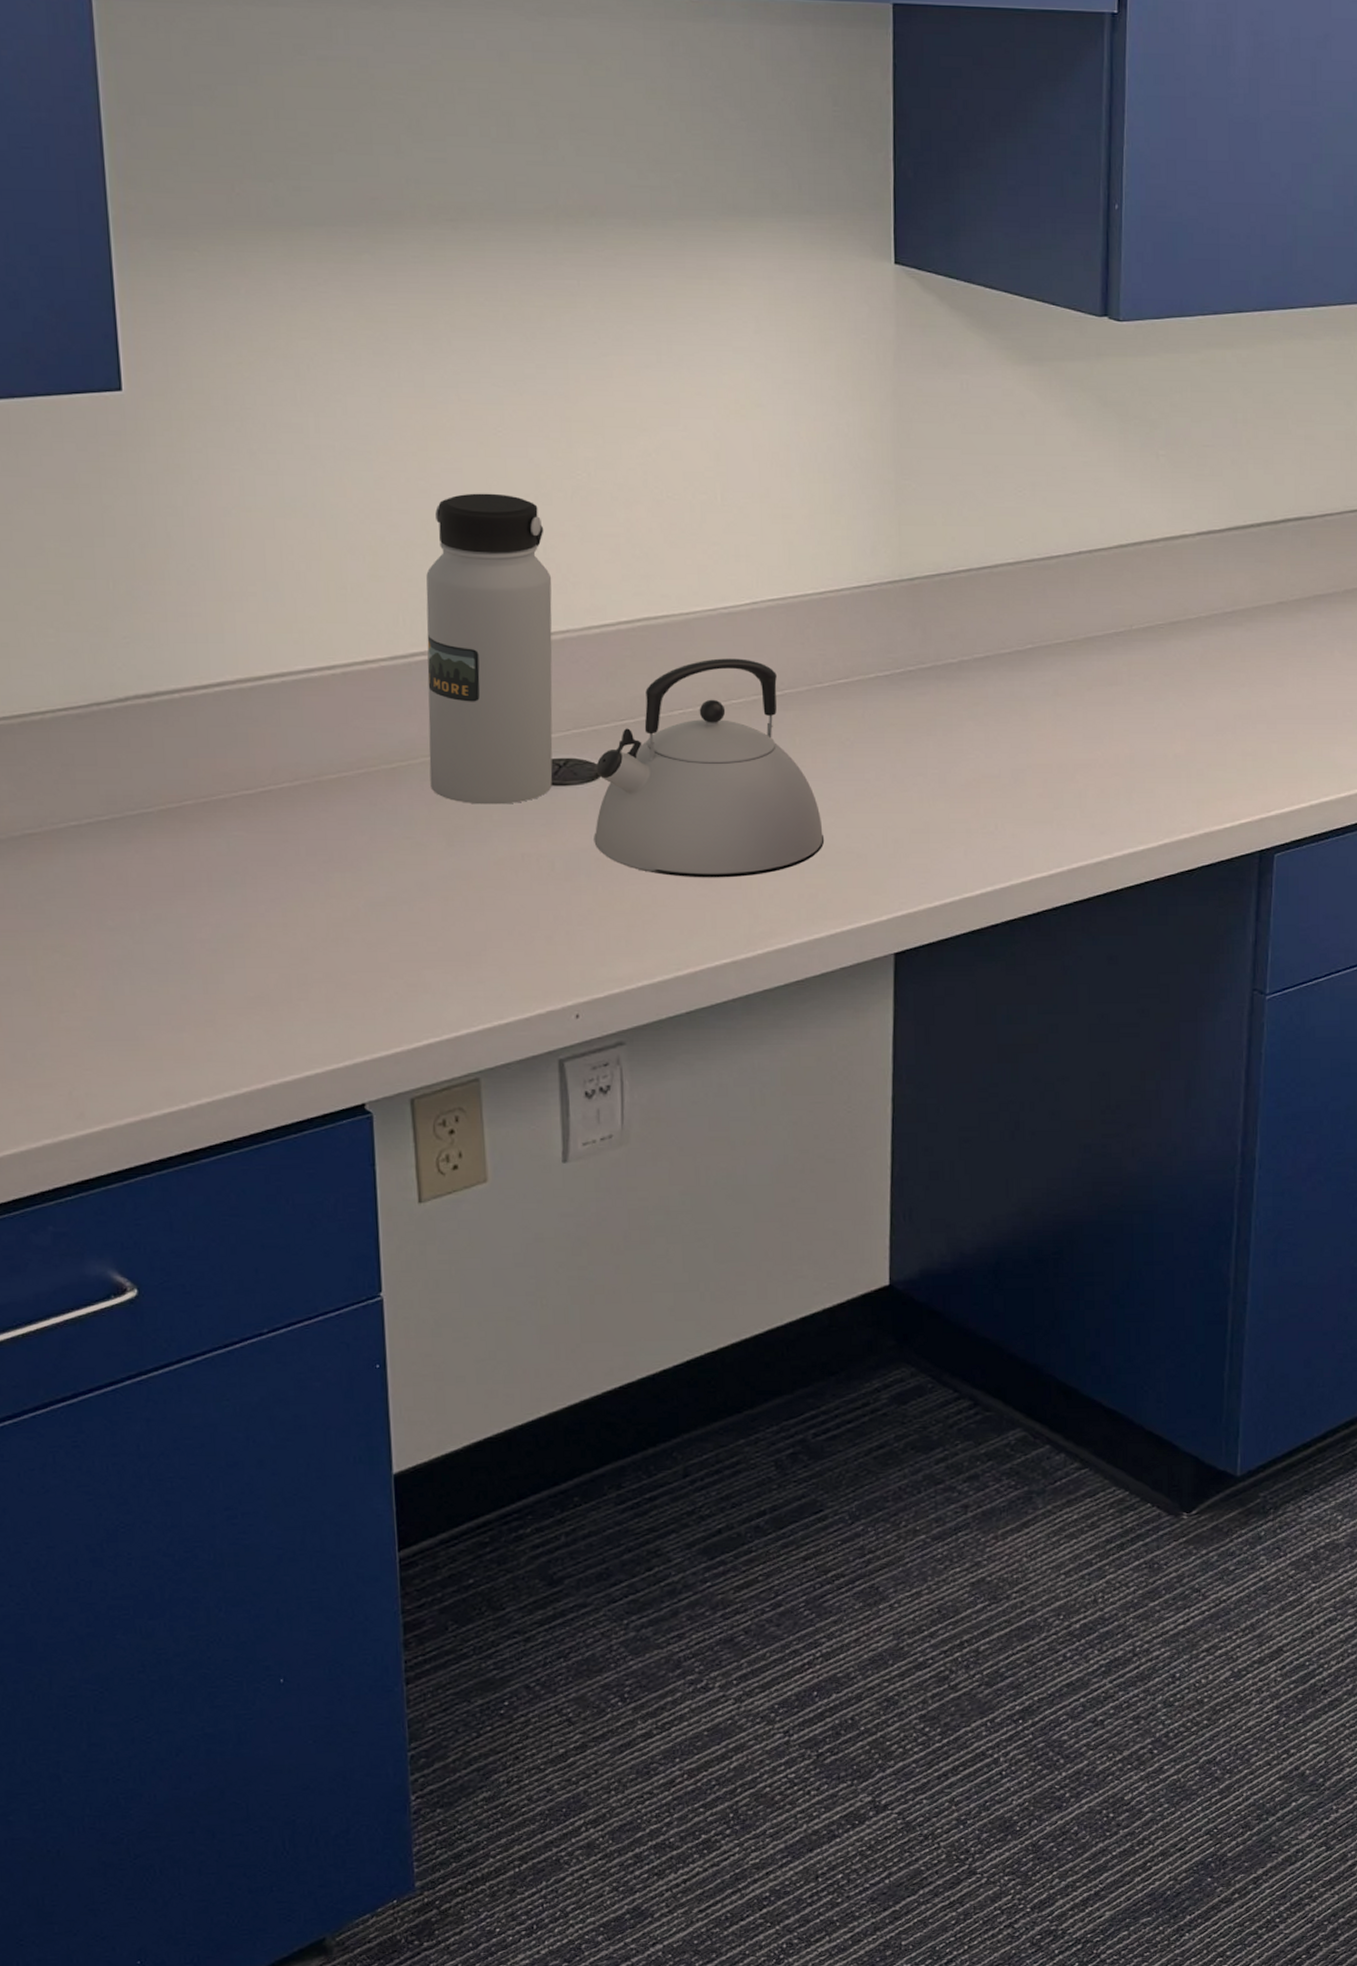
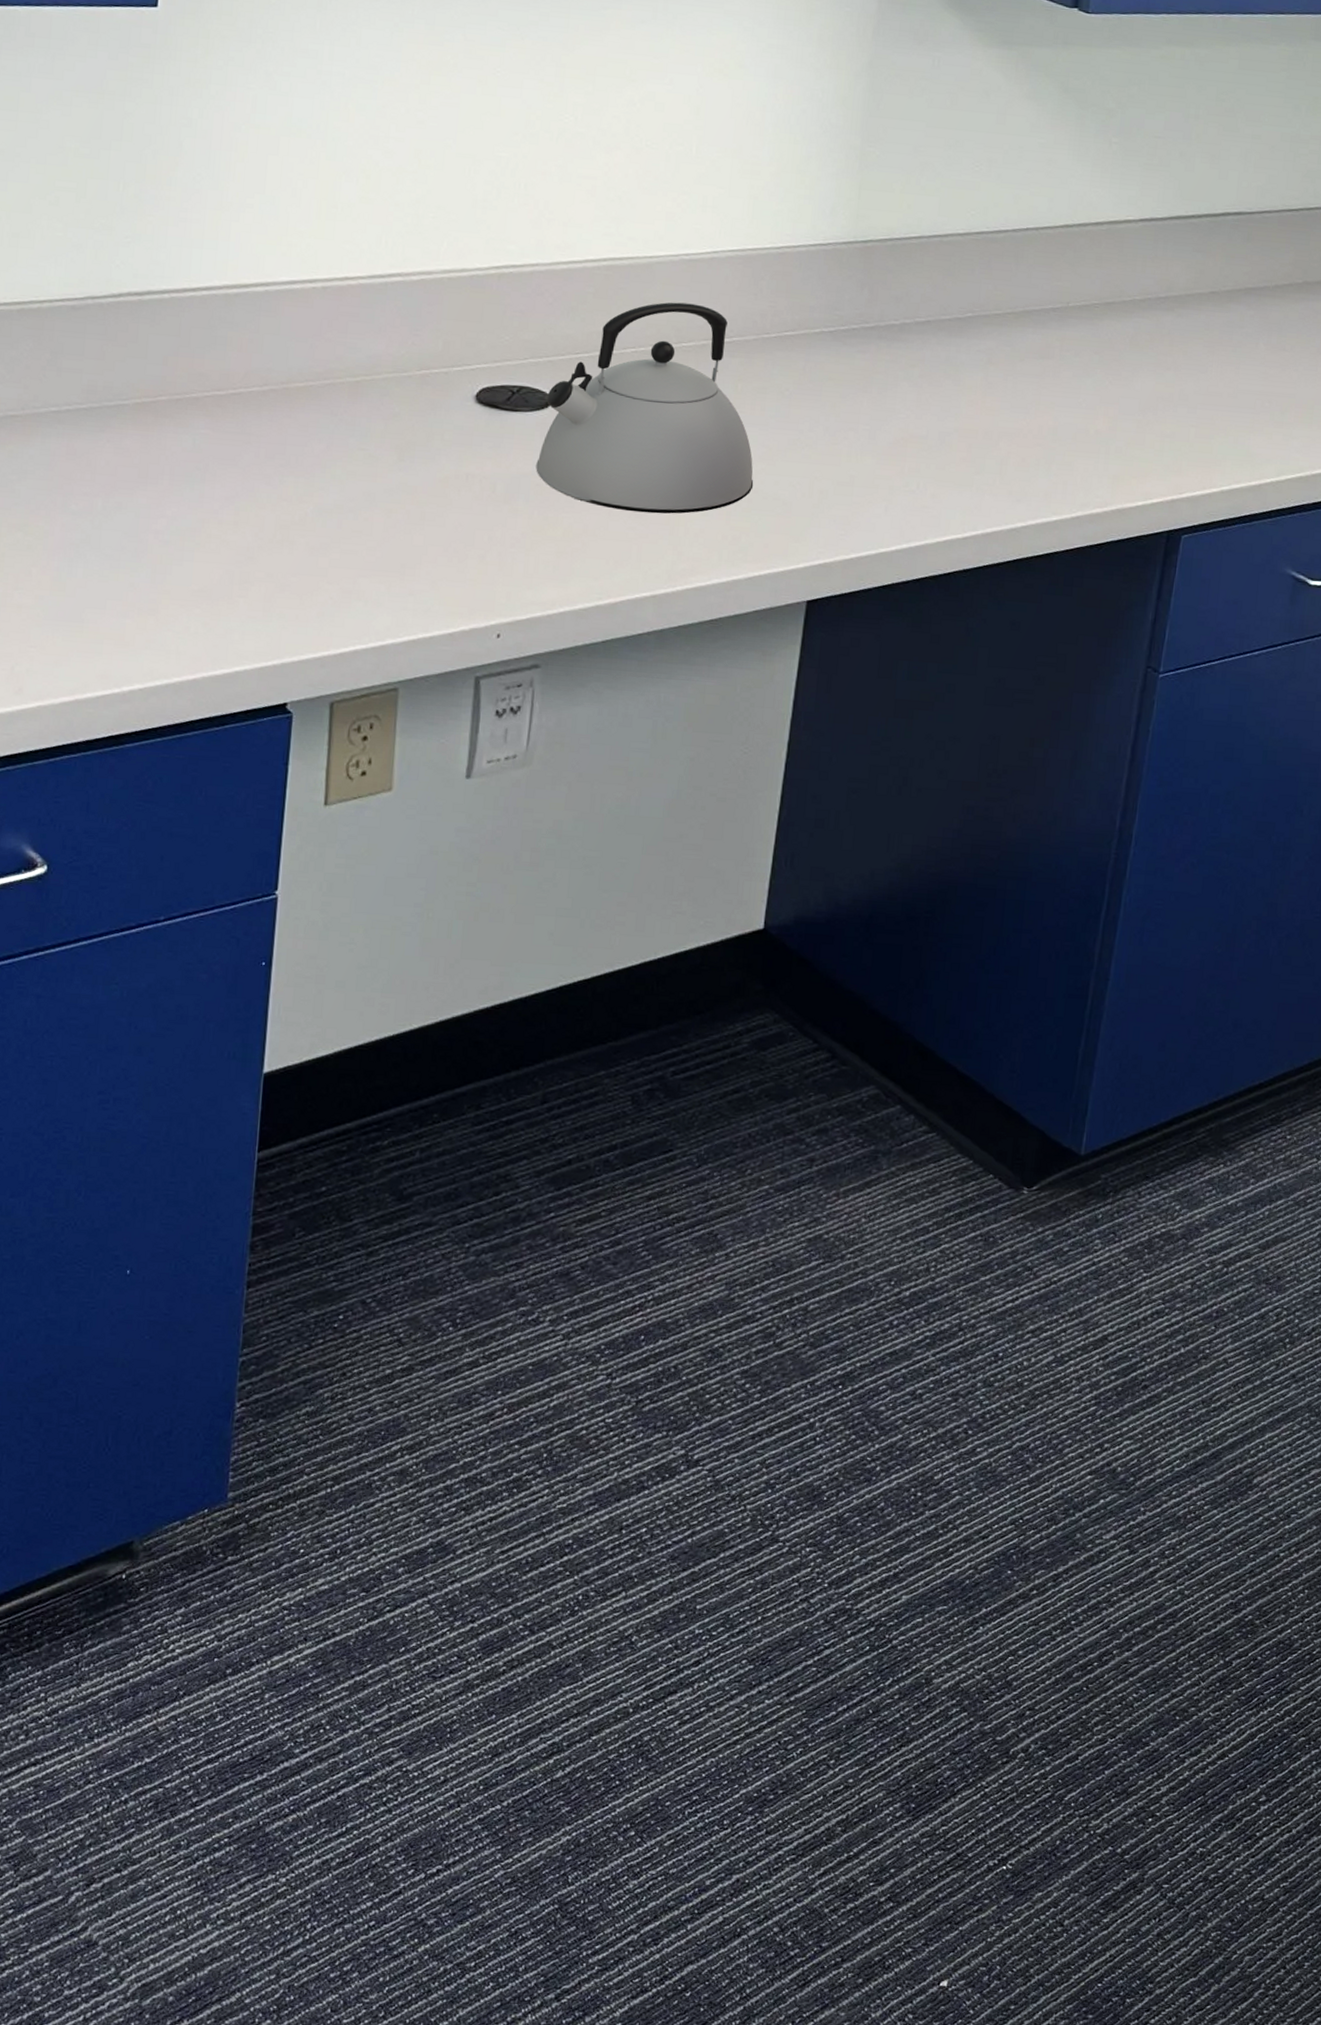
water bottle: present [426,493,553,805] -> none [390,127,529,425]

